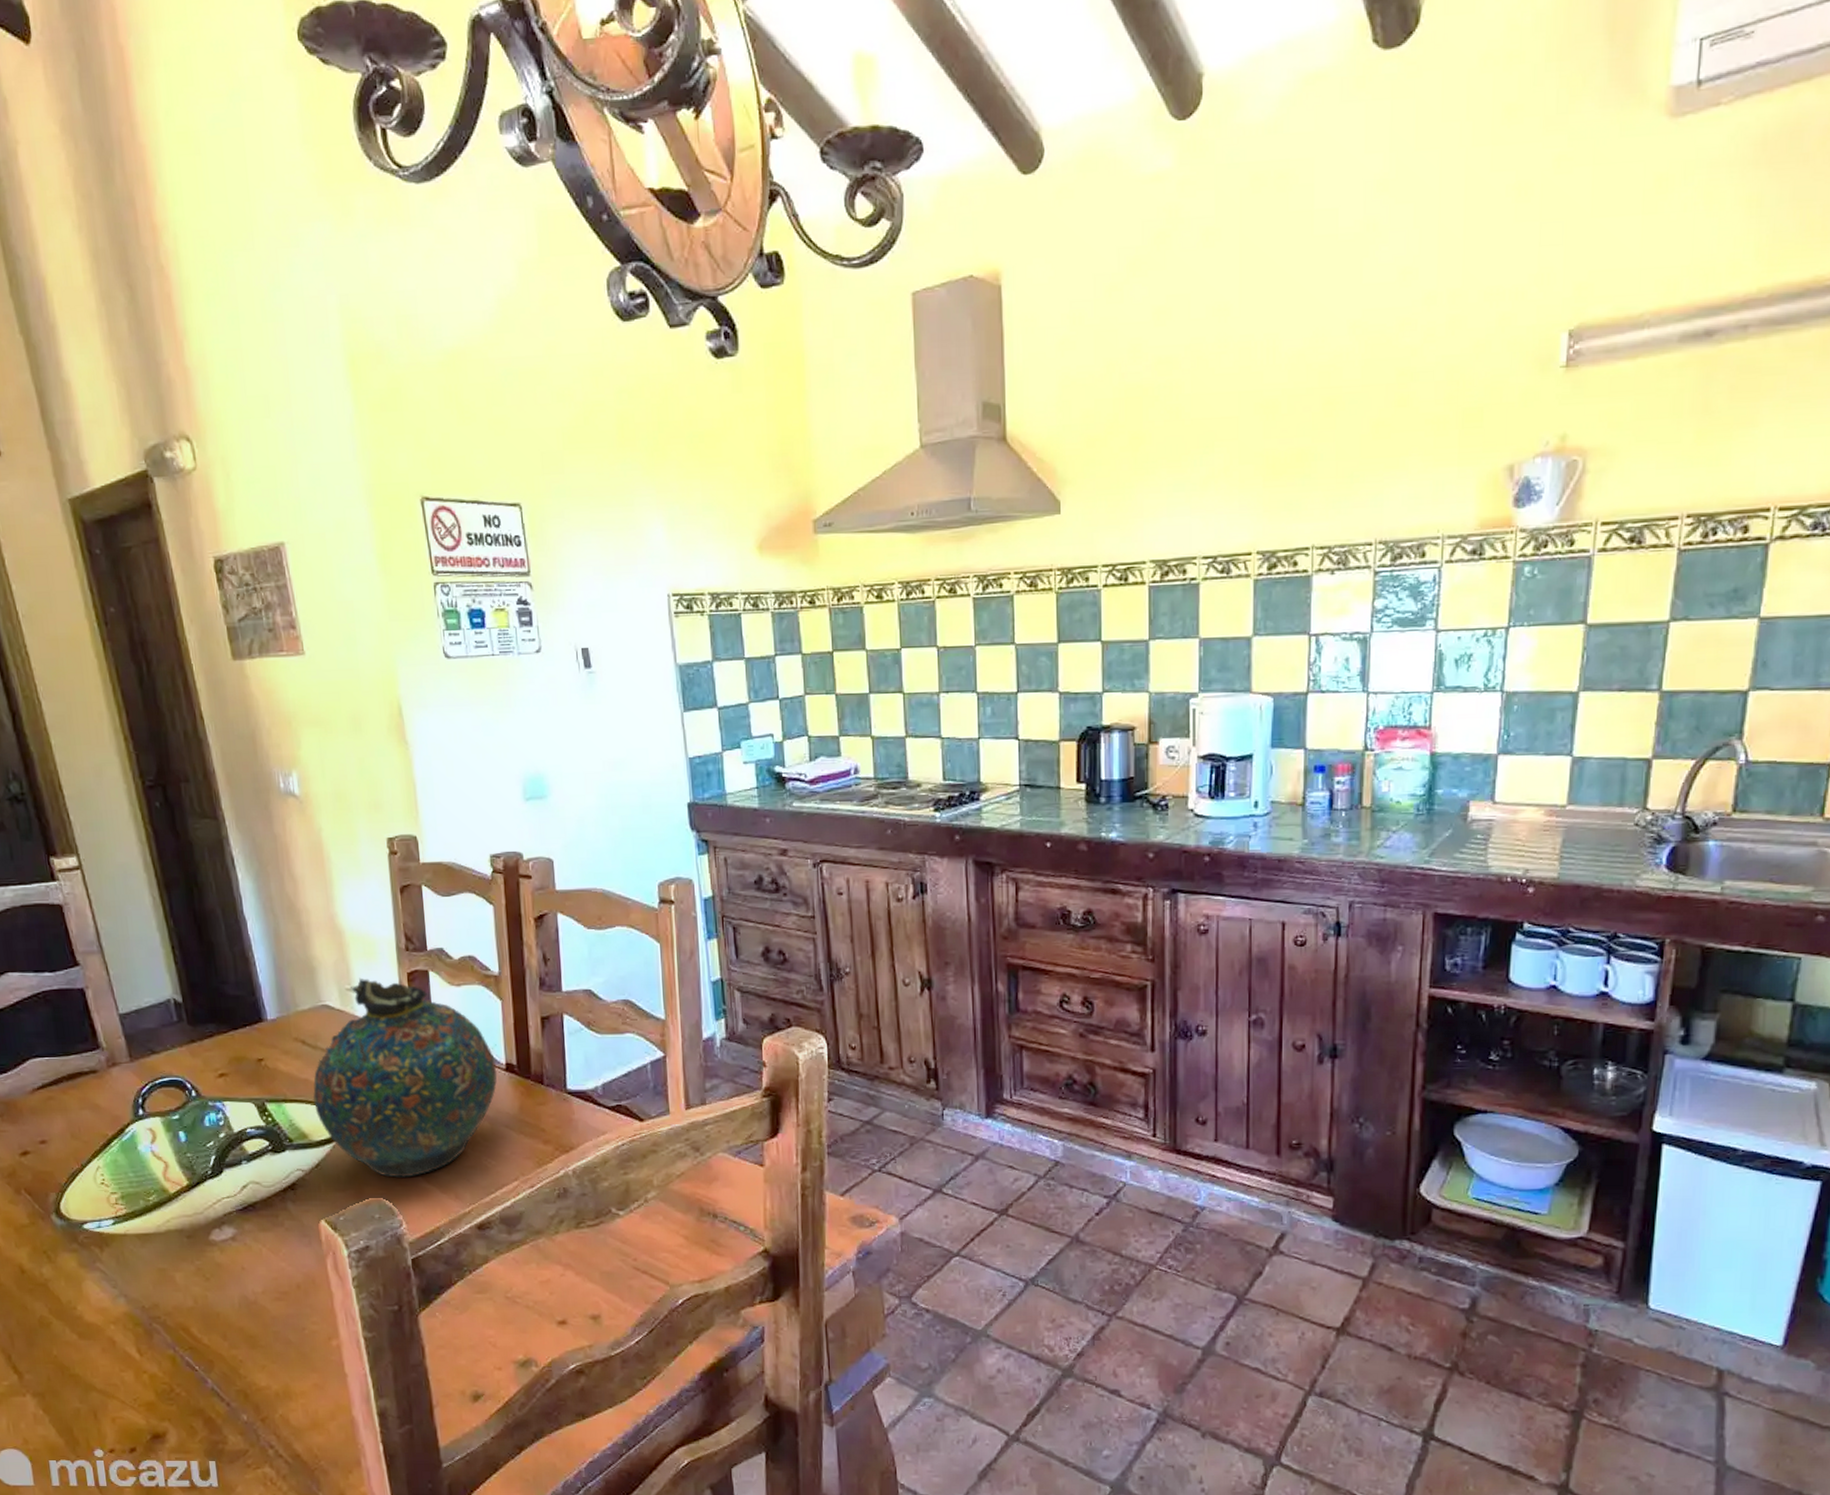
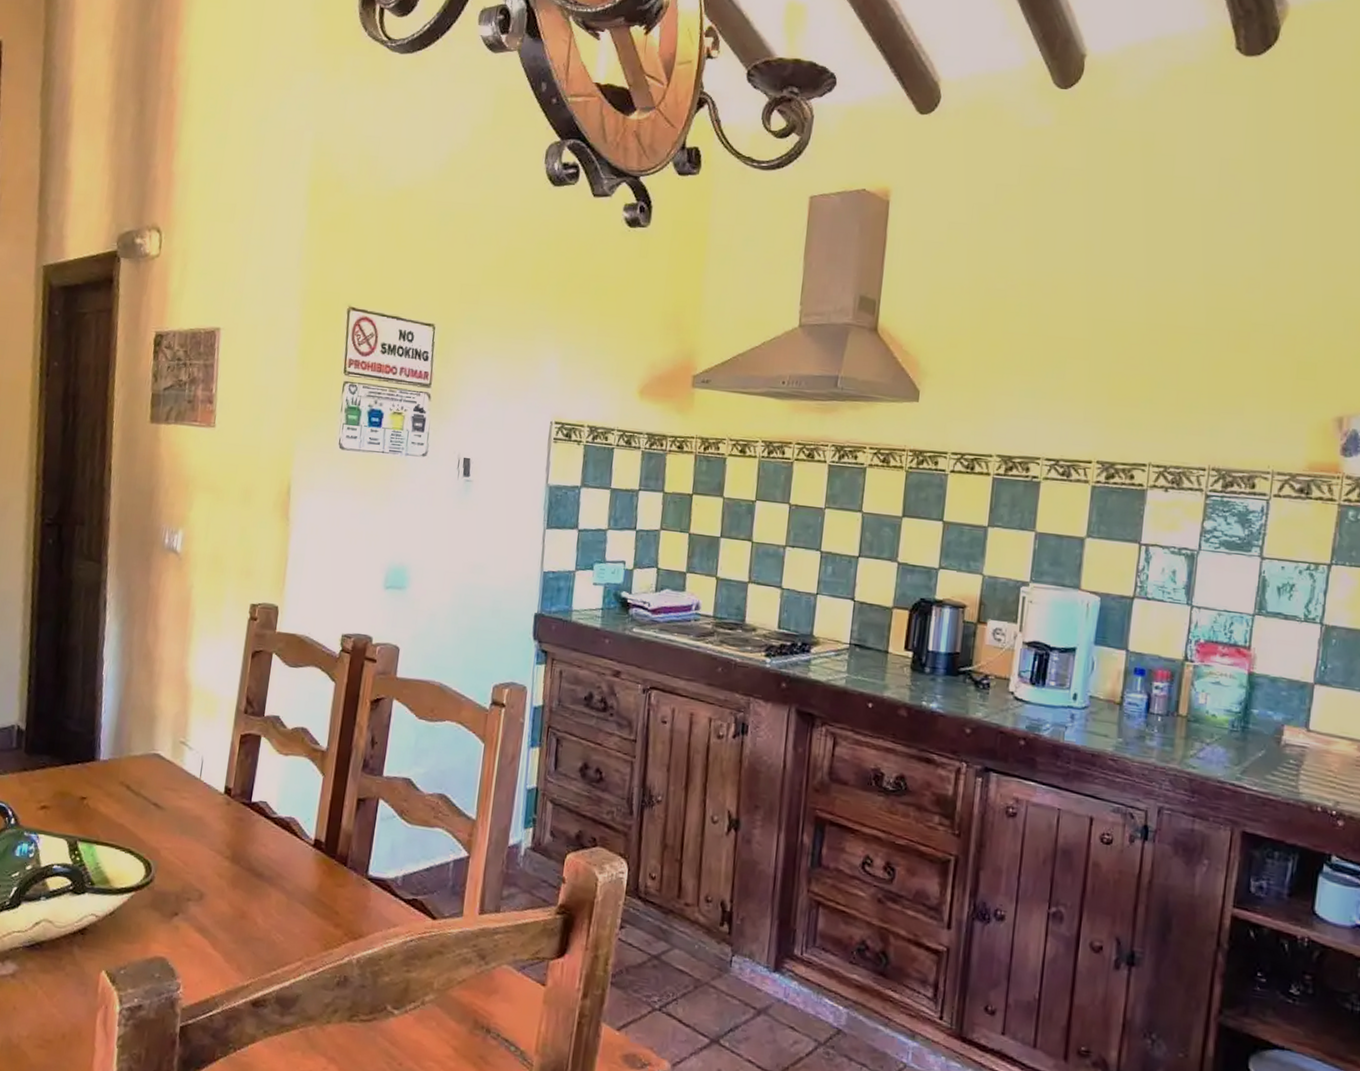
snuff bottle: present [312,977,498,1178] -> none [123,732,305,941]

